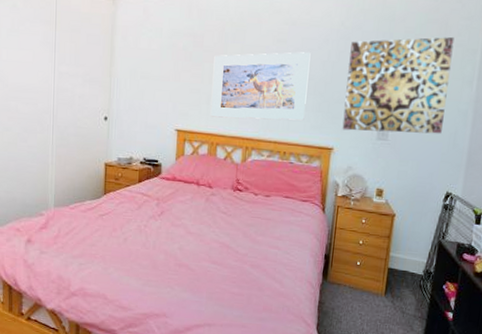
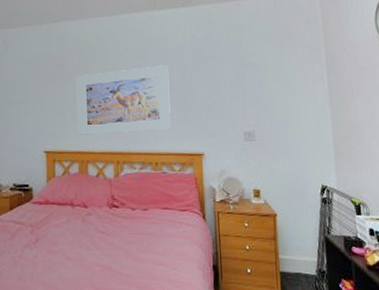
wall art: present [342,36,454,134] -> none [205,39,305,135]

